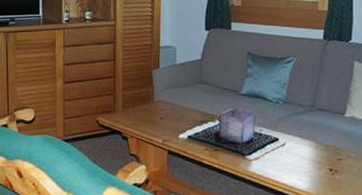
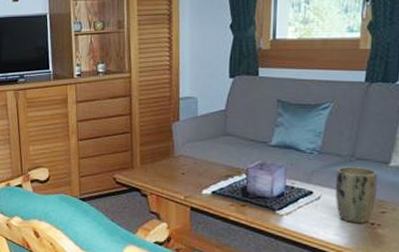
plant pot: none [298,116,335,169] -> present [335,166,378,223]

